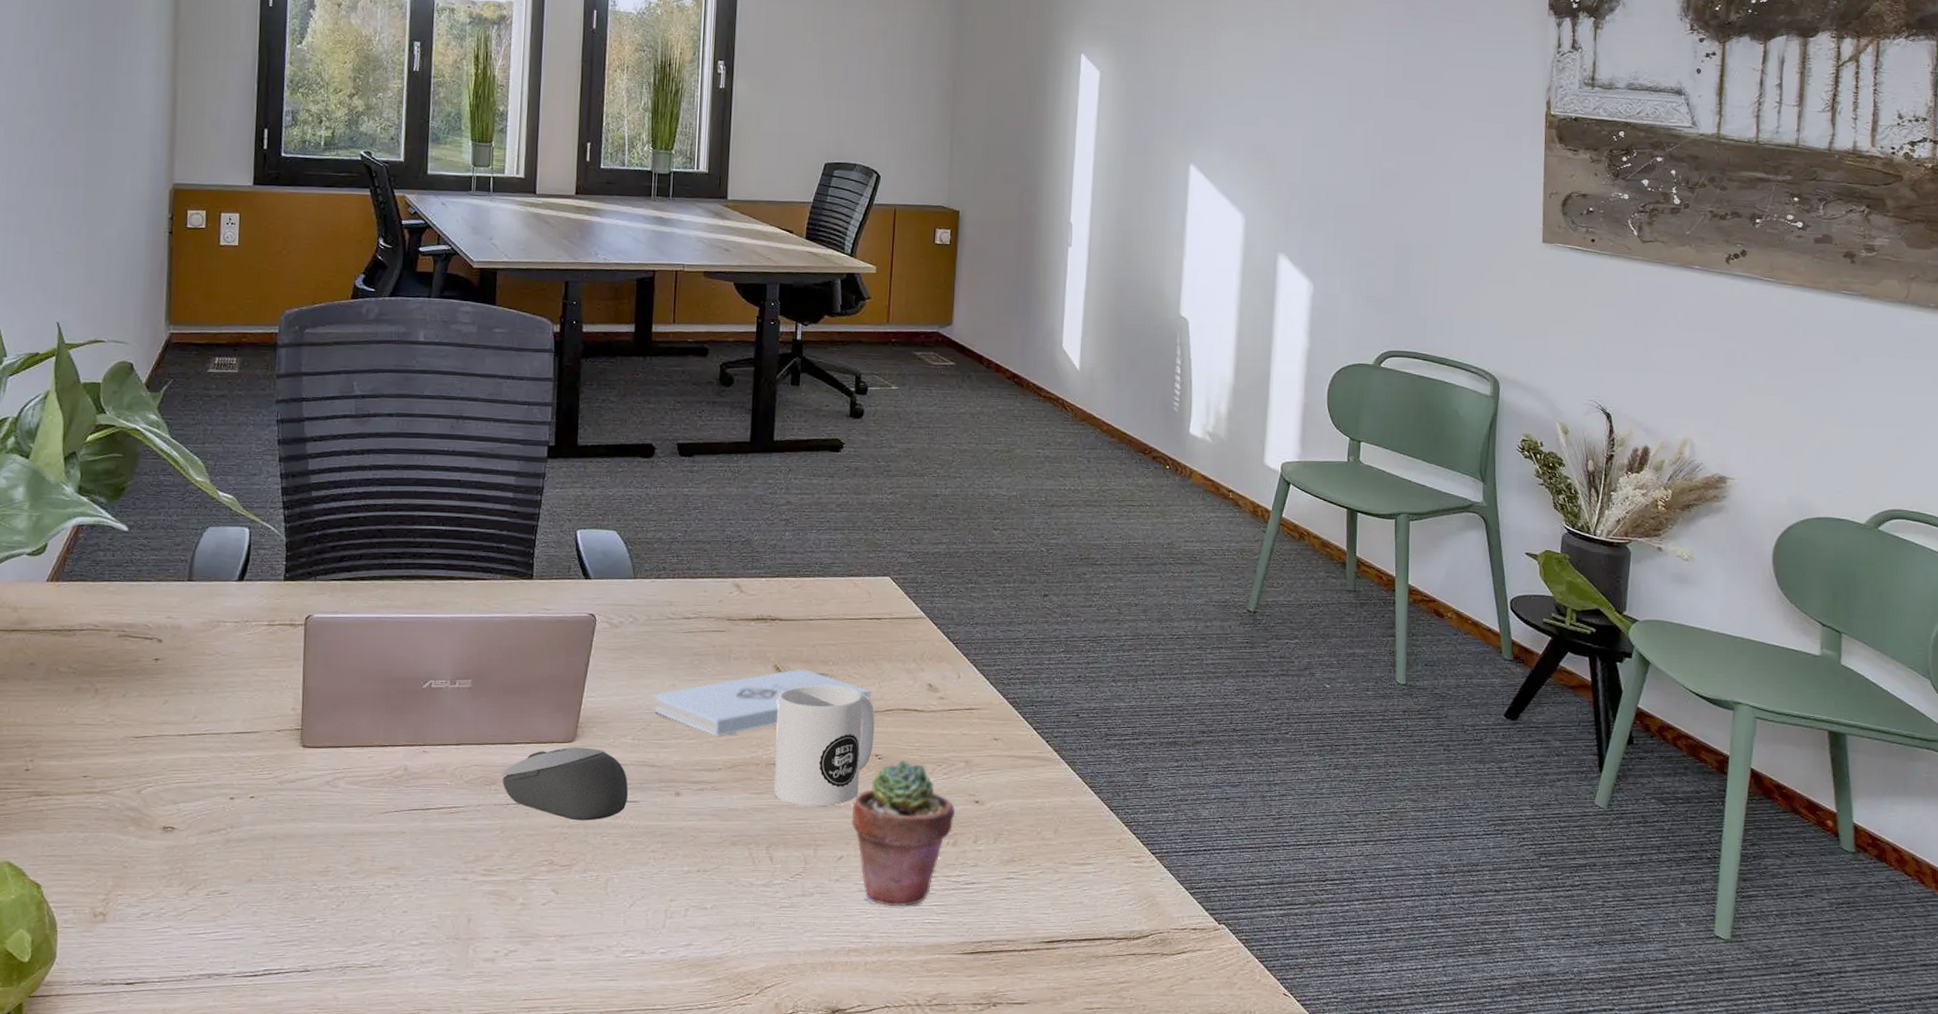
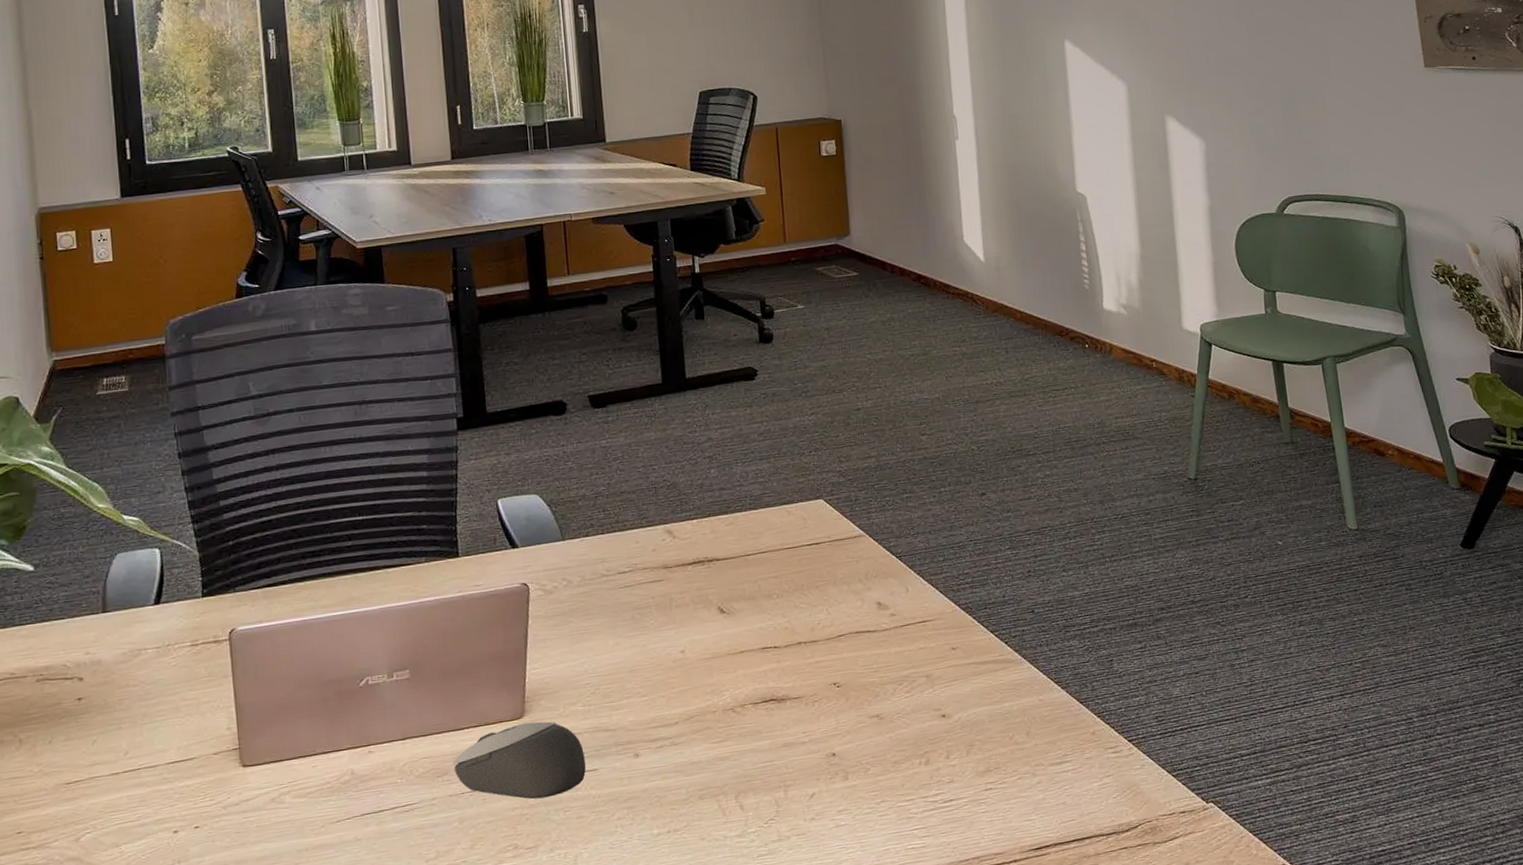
notepad: present [655,669,871,738] -> none [600,607,820,691]
mug: present [773,685,875,807] -> none [726,618,830,748]
potted succulent: present [851,759,956,907] -> none [817,684,923,838]

